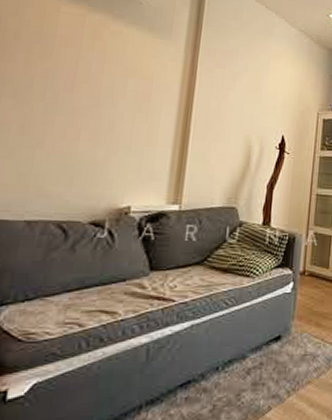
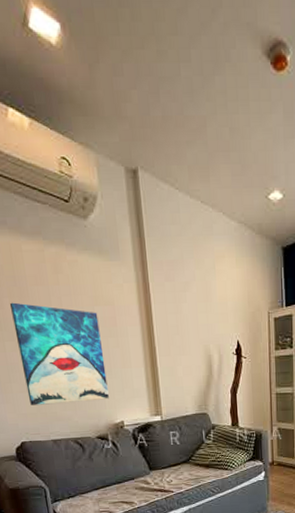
wall art: none [10,58,131,179] -> present [9,302,109,405]

